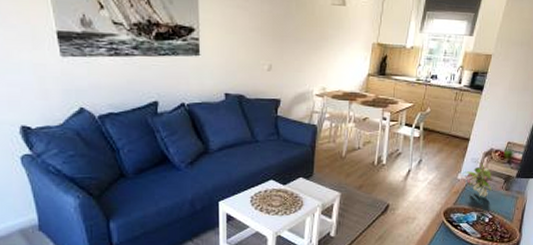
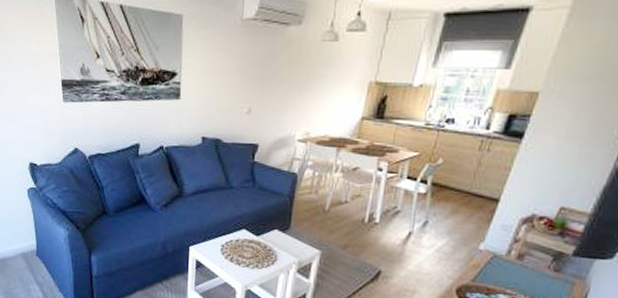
plant: present [464,160,492,197] -> none [488,227,532,277]

